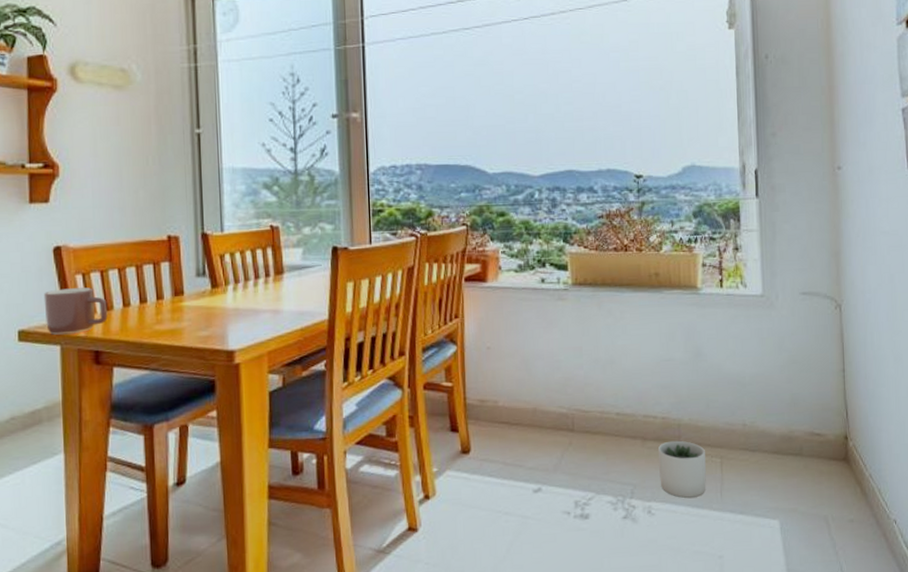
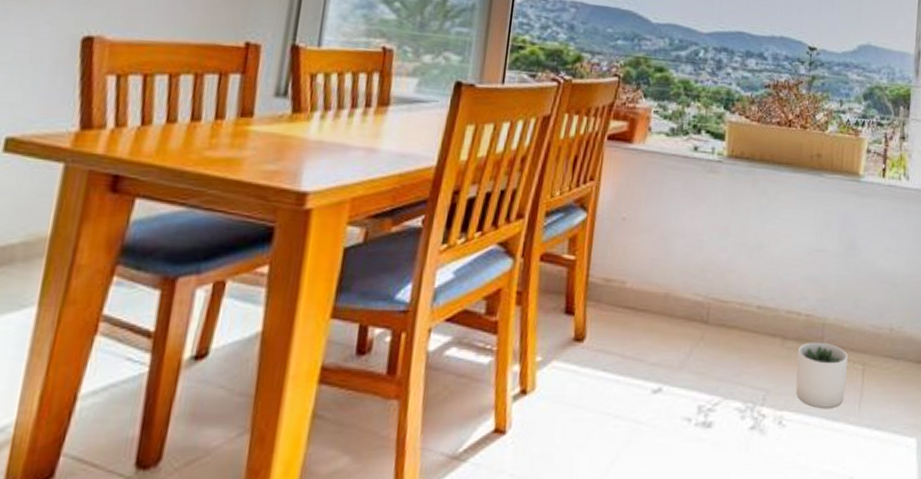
mug: present [43,287,108,336] -> none [49,90,144,151]

